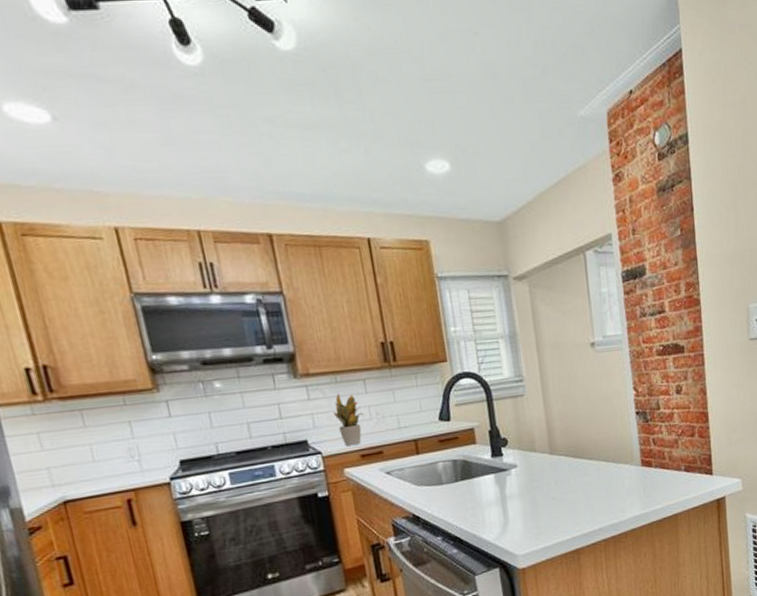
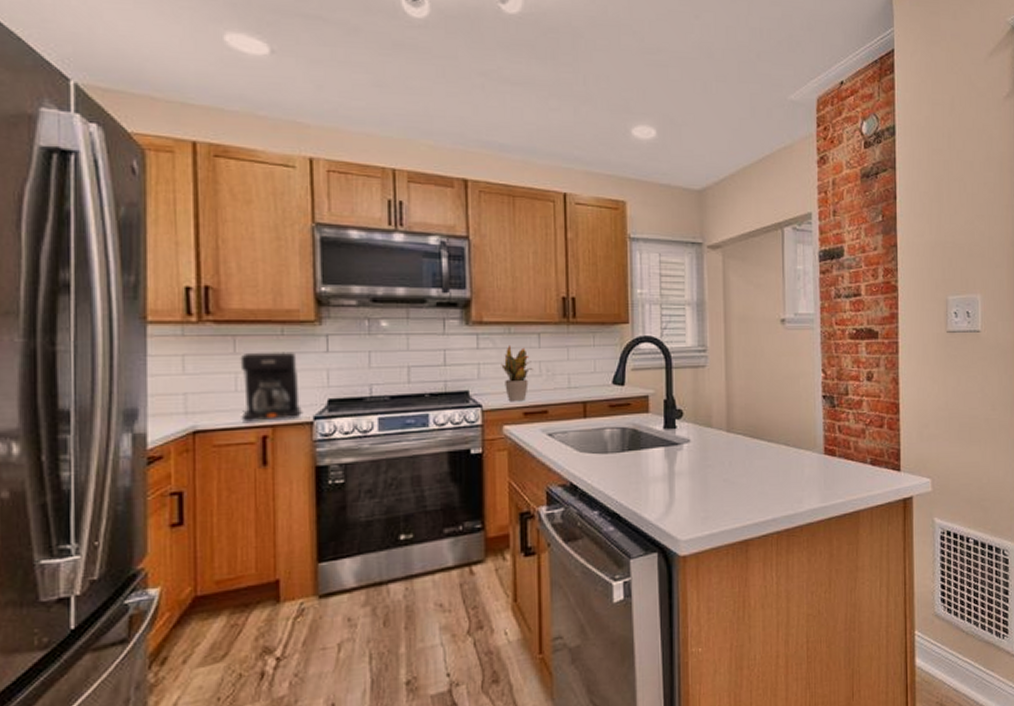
coffee maker: none [90,419,158,490] -> present [240,352,302,423]

